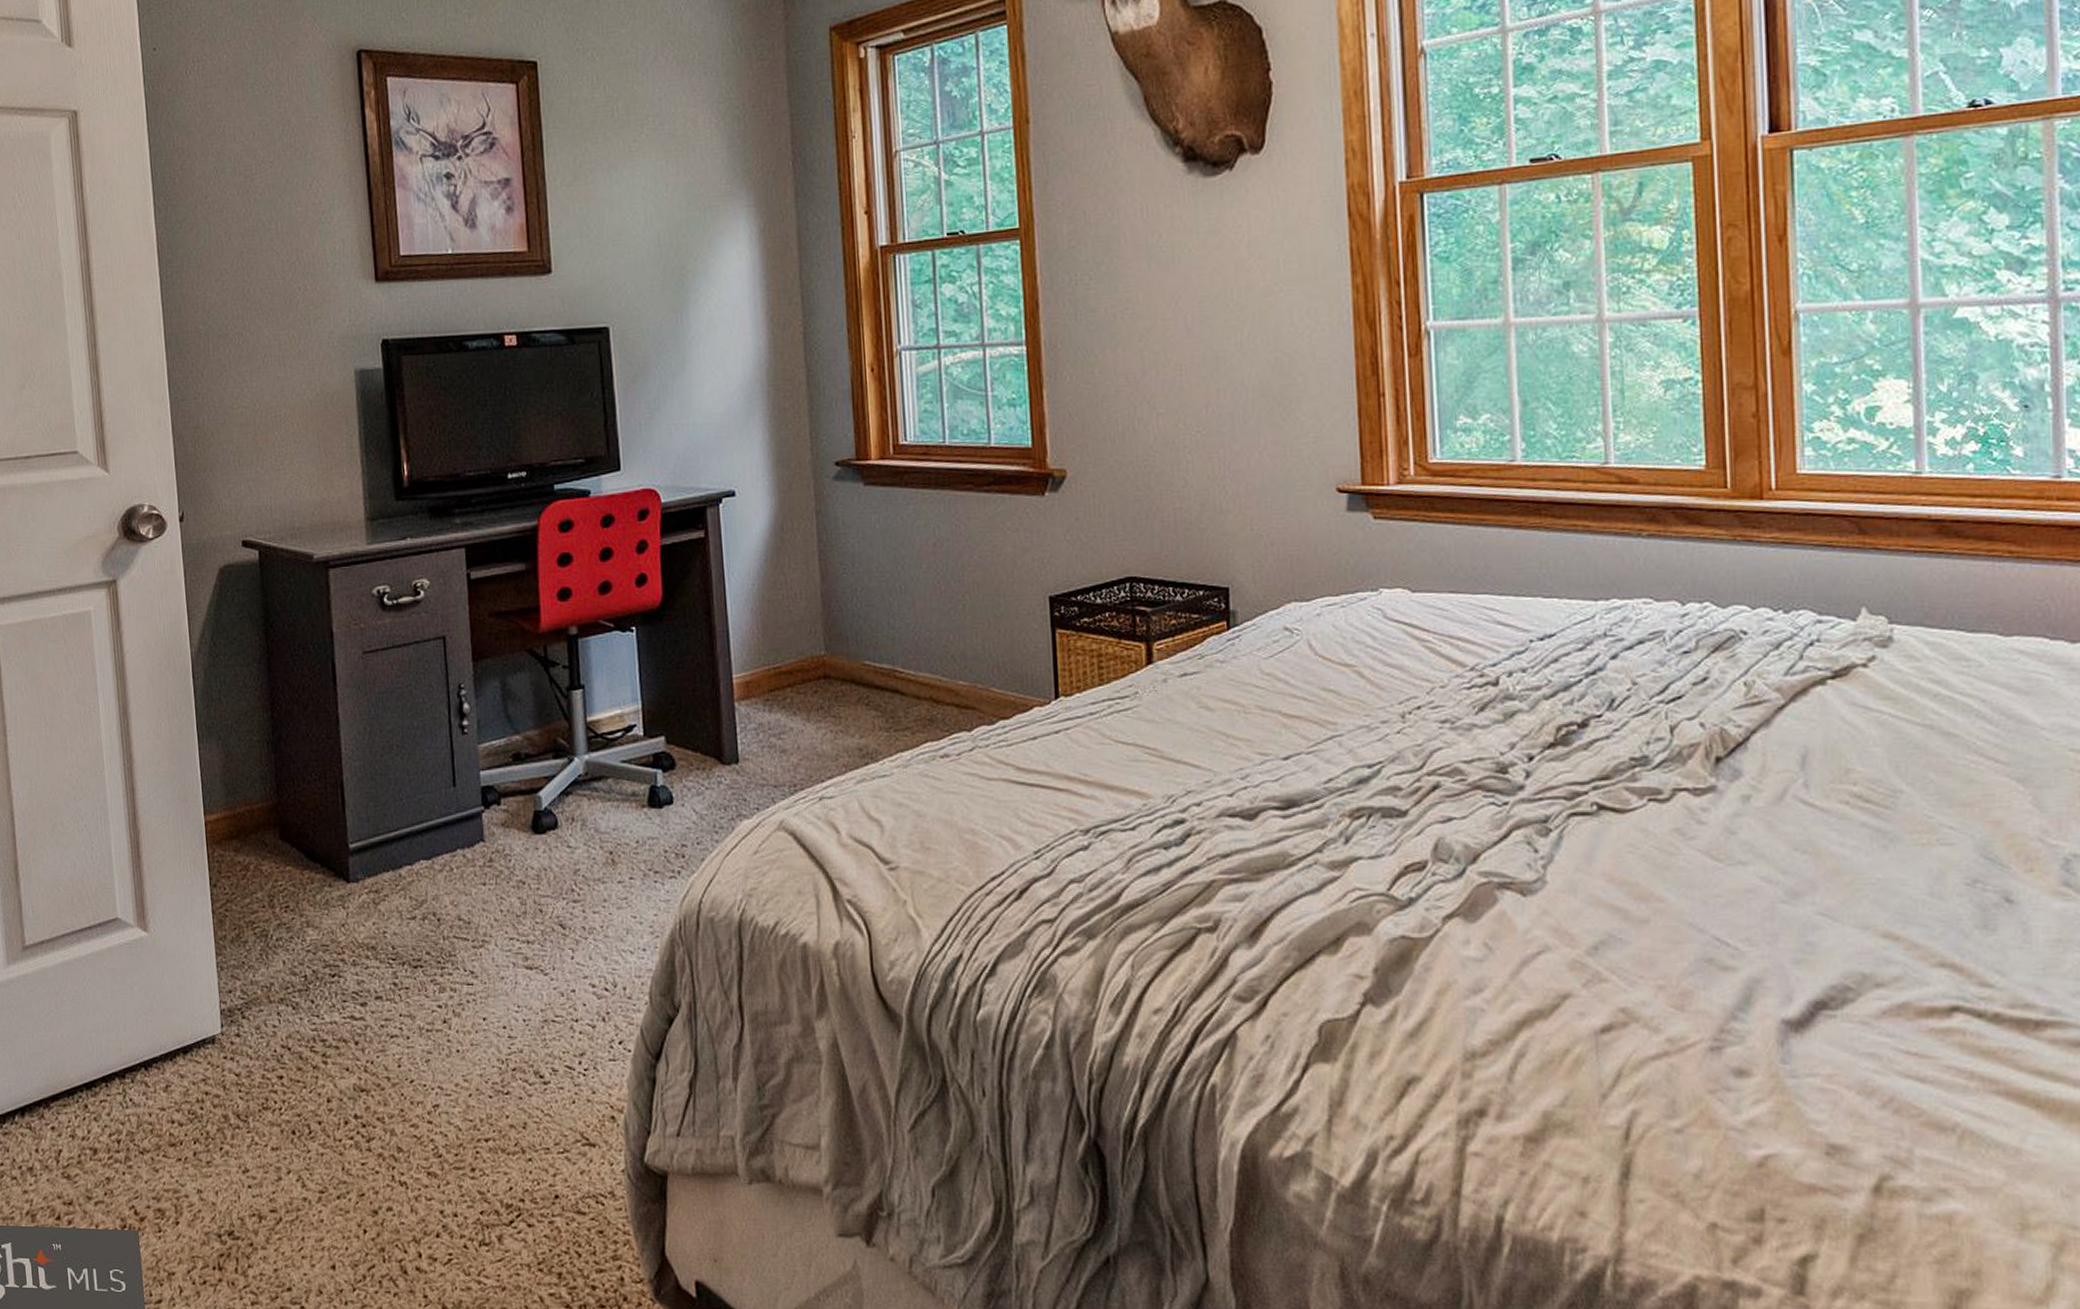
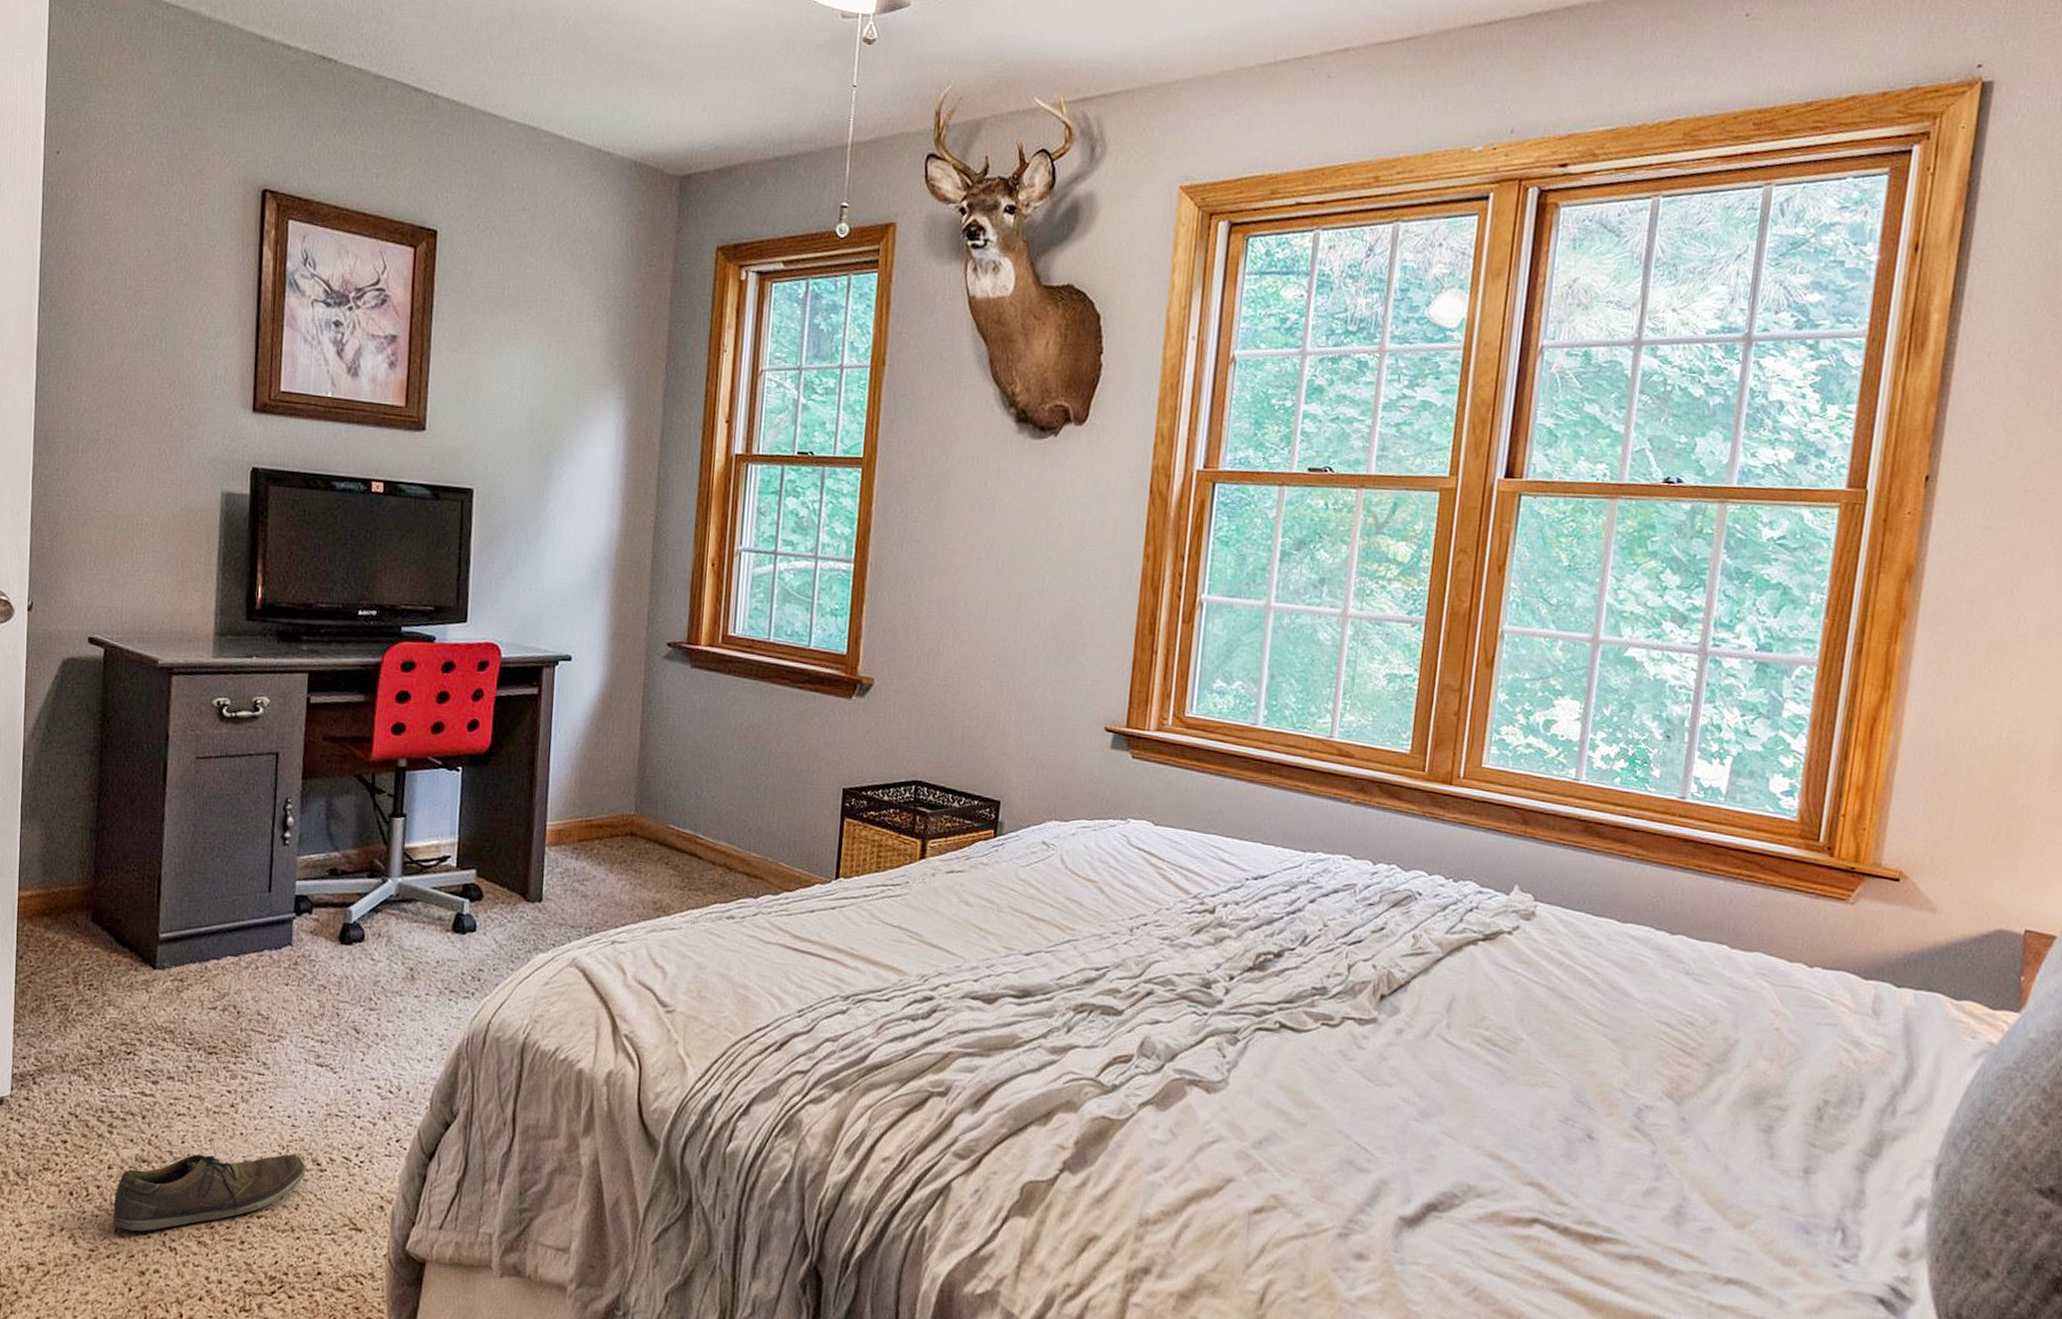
shoe: none [337,1068,529,1168] -> present [112,1154,306,1232]

